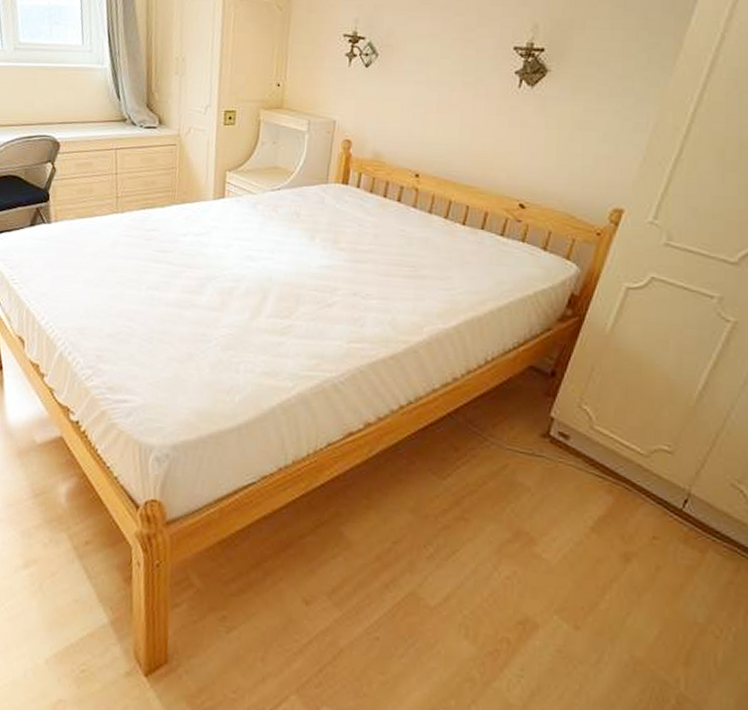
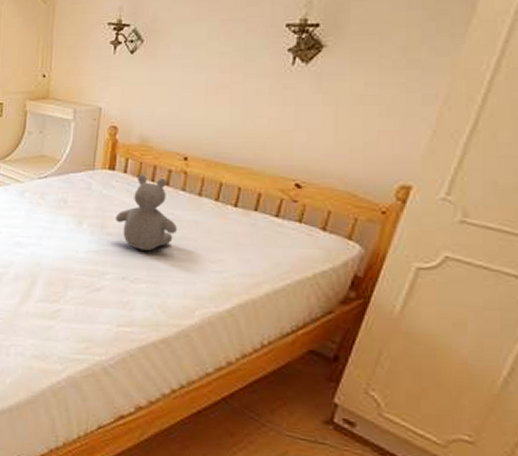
teddy bear: none [347,190,408,267] -> present [115,175,177,251]

